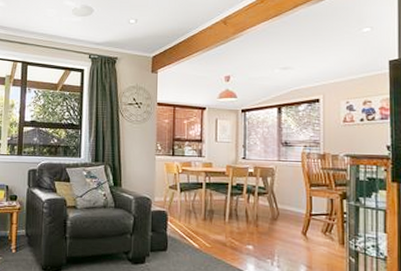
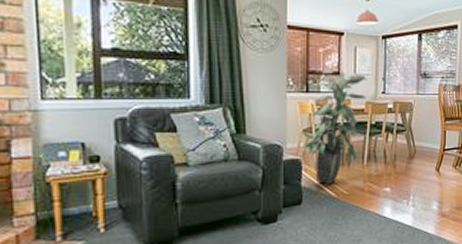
indoor plant: none [168,137,228,237] -> present [301,69,367,185]

